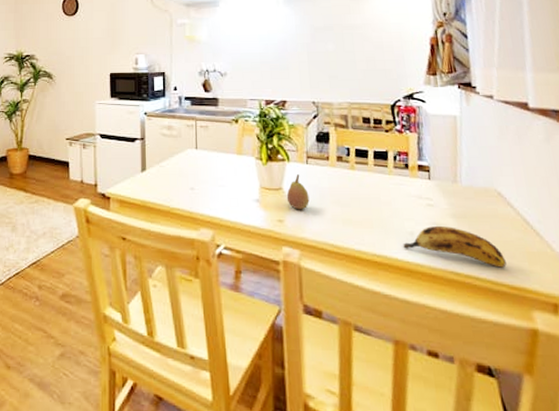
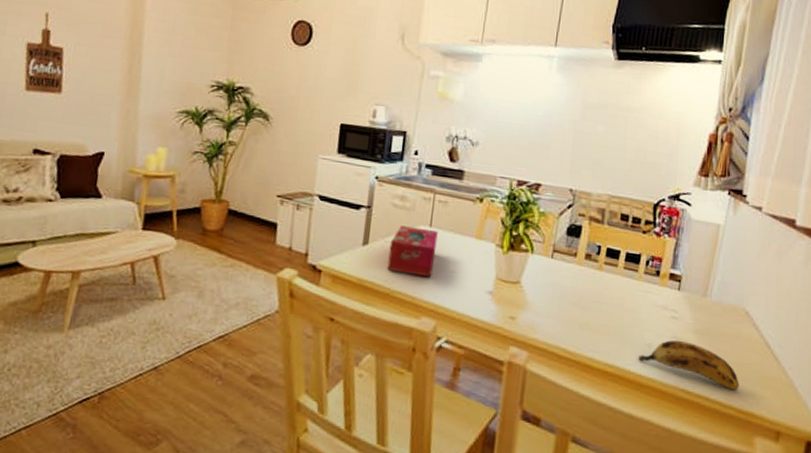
tissue box: none [164,151,204,193] -> present [387,225,438,278]
fruit: present [286,174,310,210] -> none [523,268,549,309]

